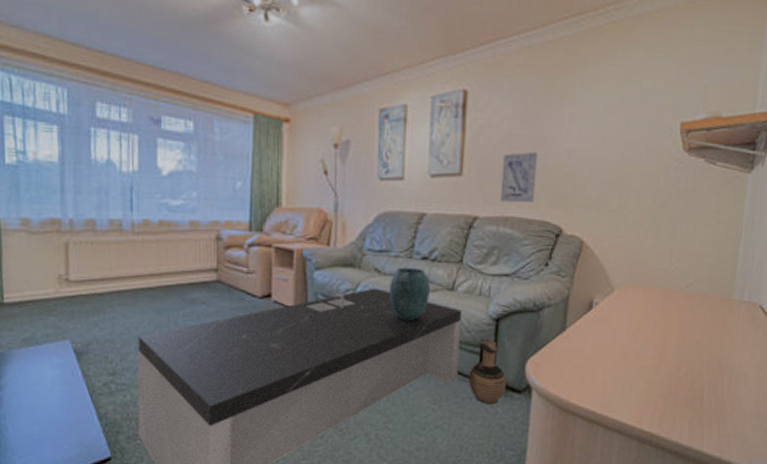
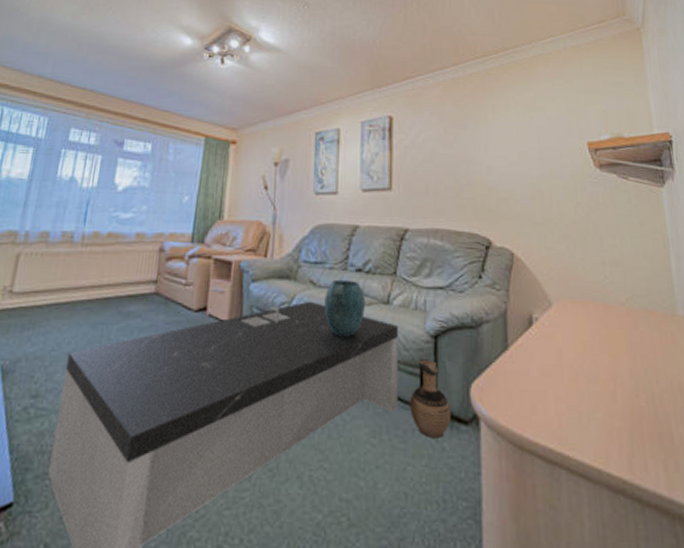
wall art: present [500,151,538,203] -> none [428,168,461,216]

